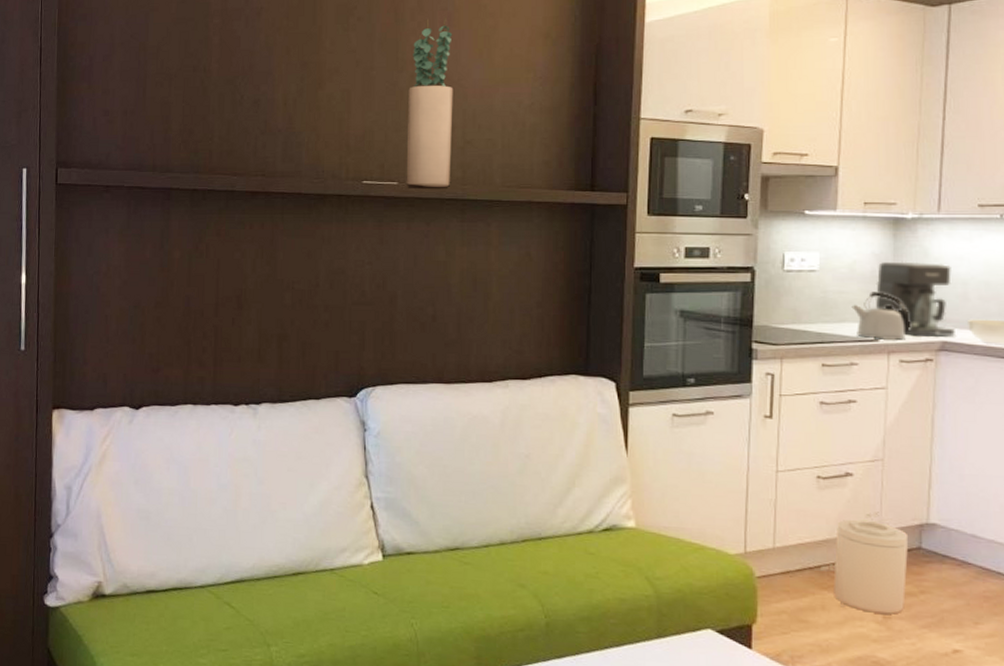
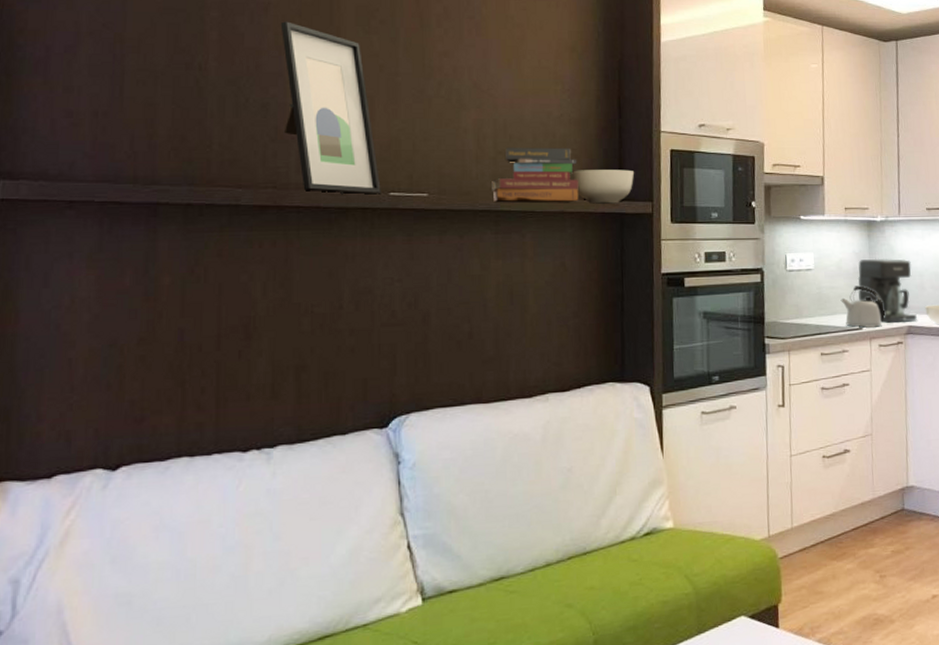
picture frame: none [270,24,355,183] -> present [280,21,381,195]
vase: present [406,17,453,190] -> none [436,25,484,201]
books: none [459,136,549,193] -> present [492,147,579,204]
bowl: none [542,159,609,194] -> present [573,169,635,204]
trash can: present [820,512,909,614] -> none [830,482,896,575]

